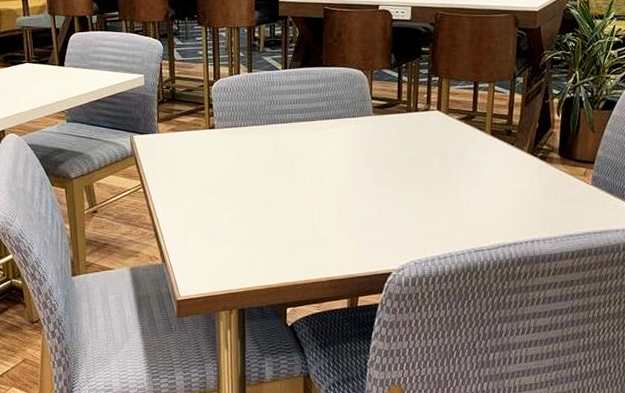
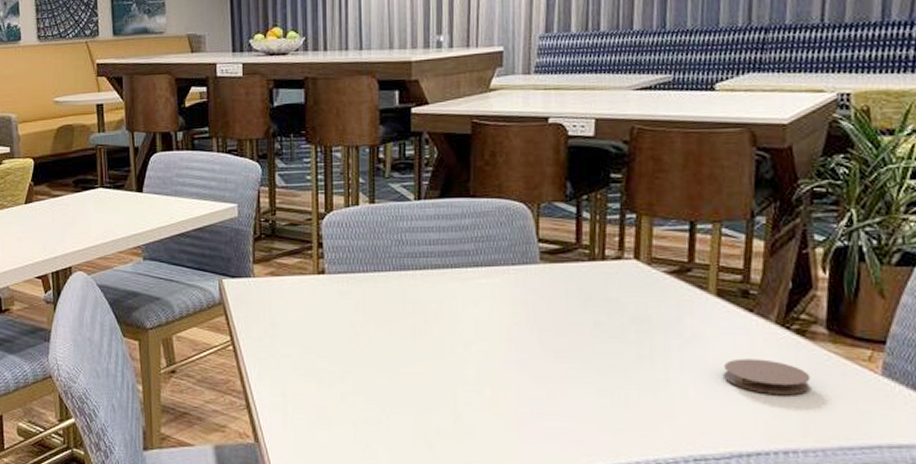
coaster: none [494,178,549,202] -> present [723,358,811,395]

